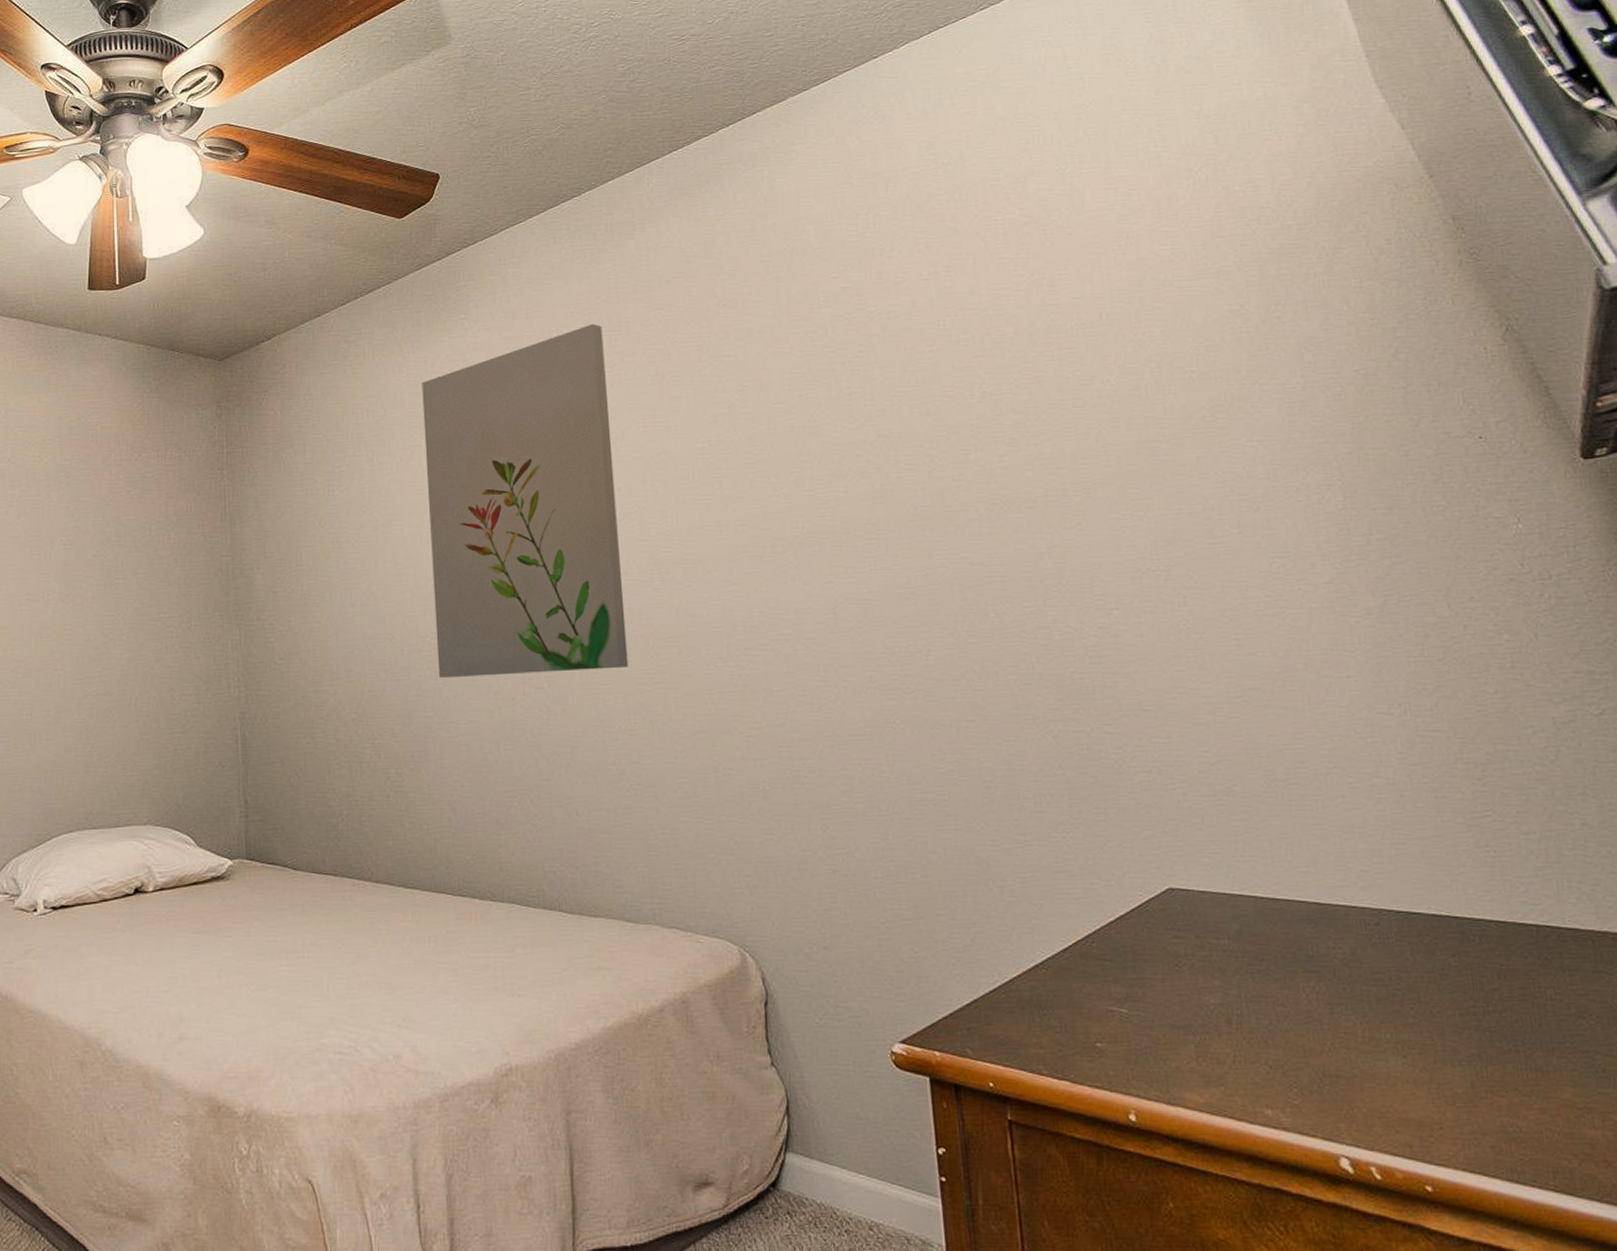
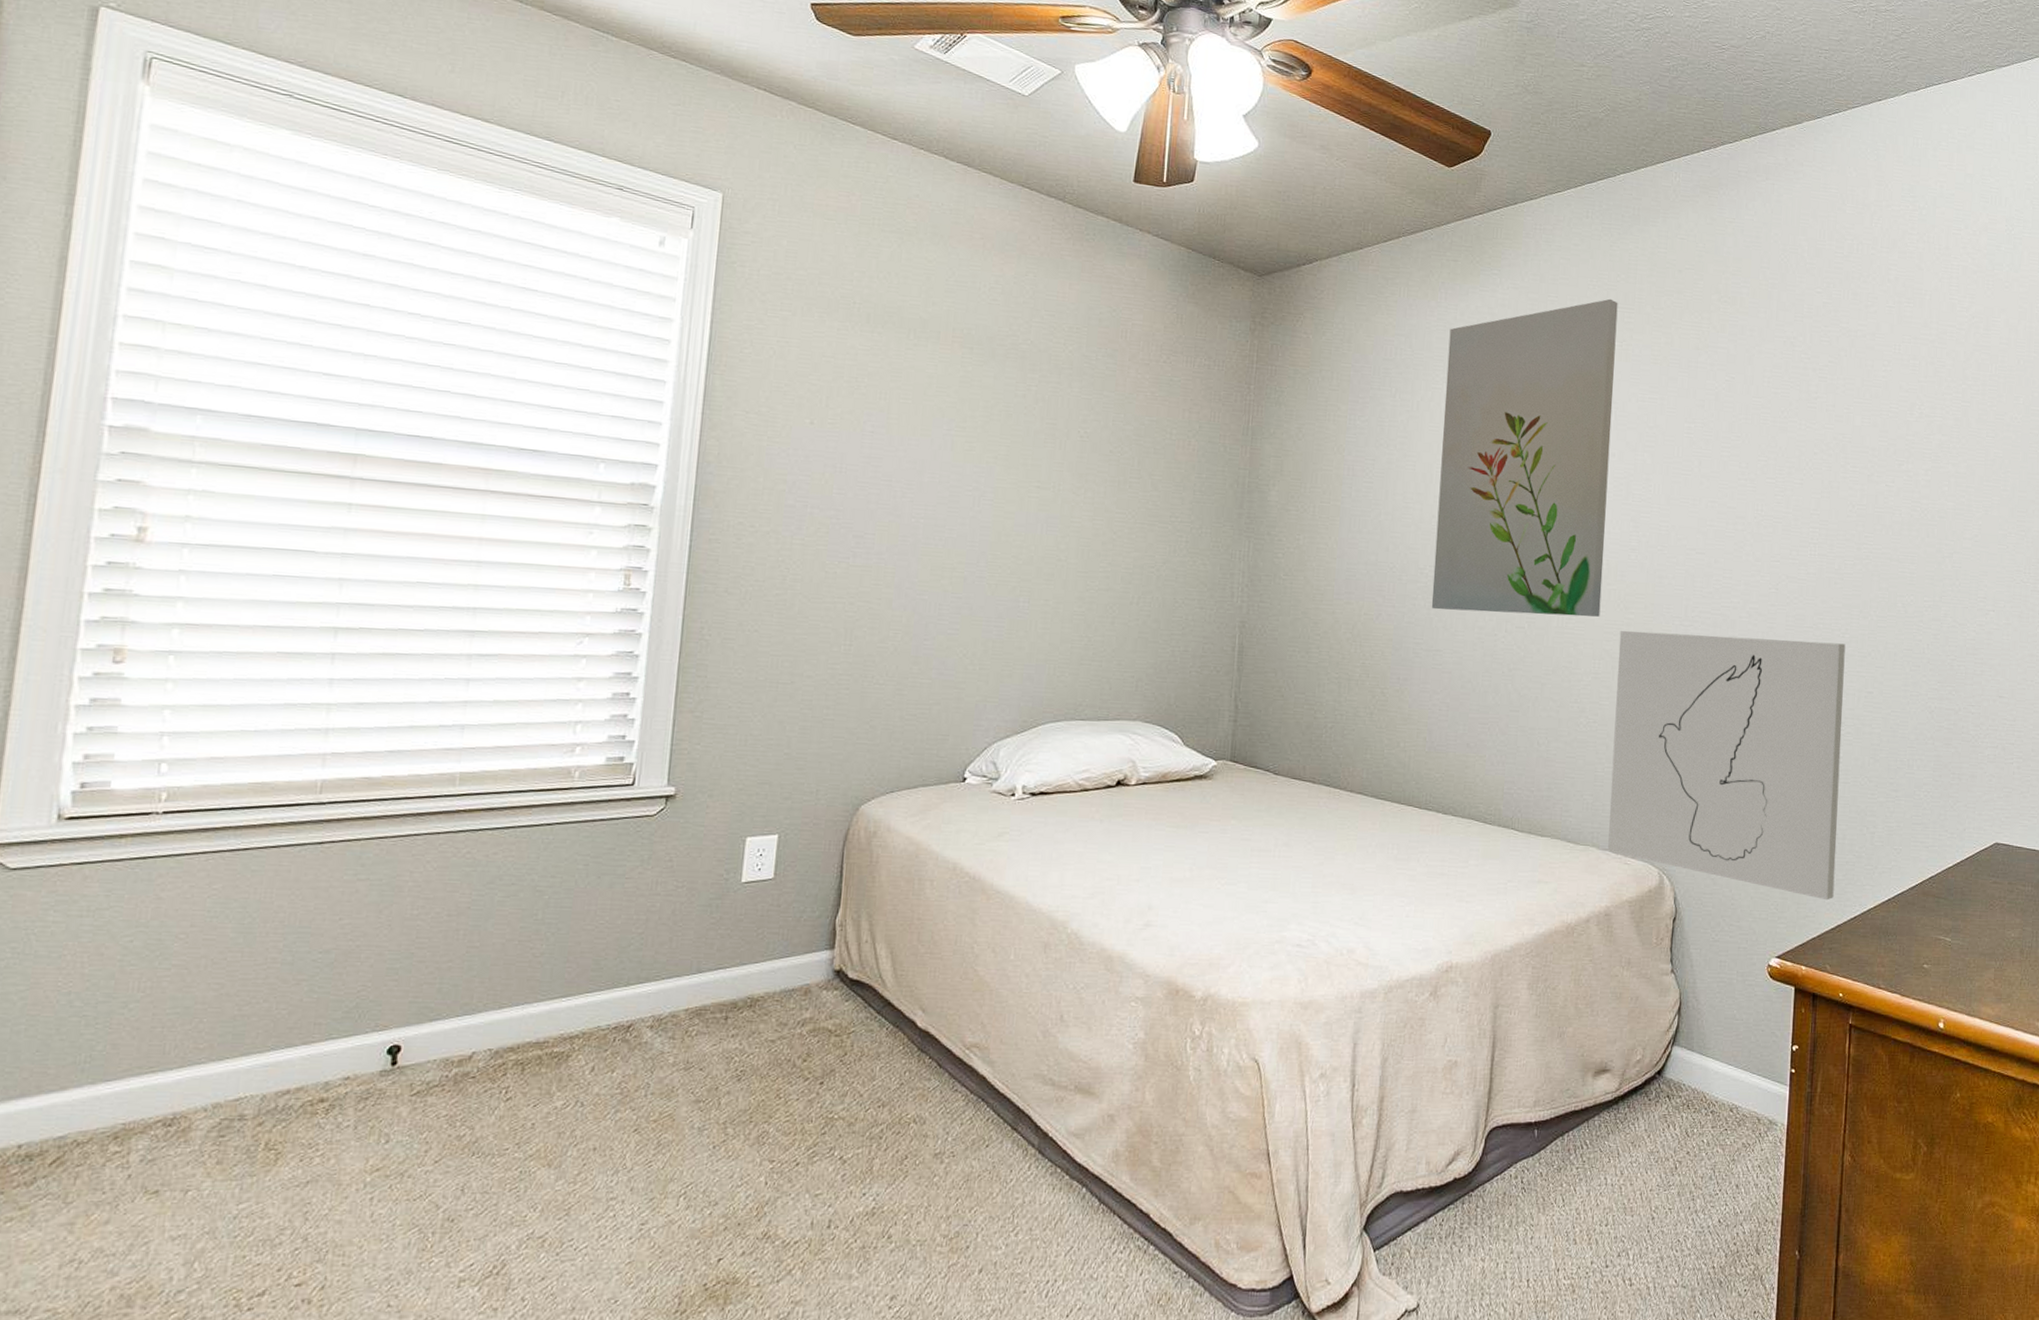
wall art: none [654,667,963,971] -> present [1608,630,1846,901]

